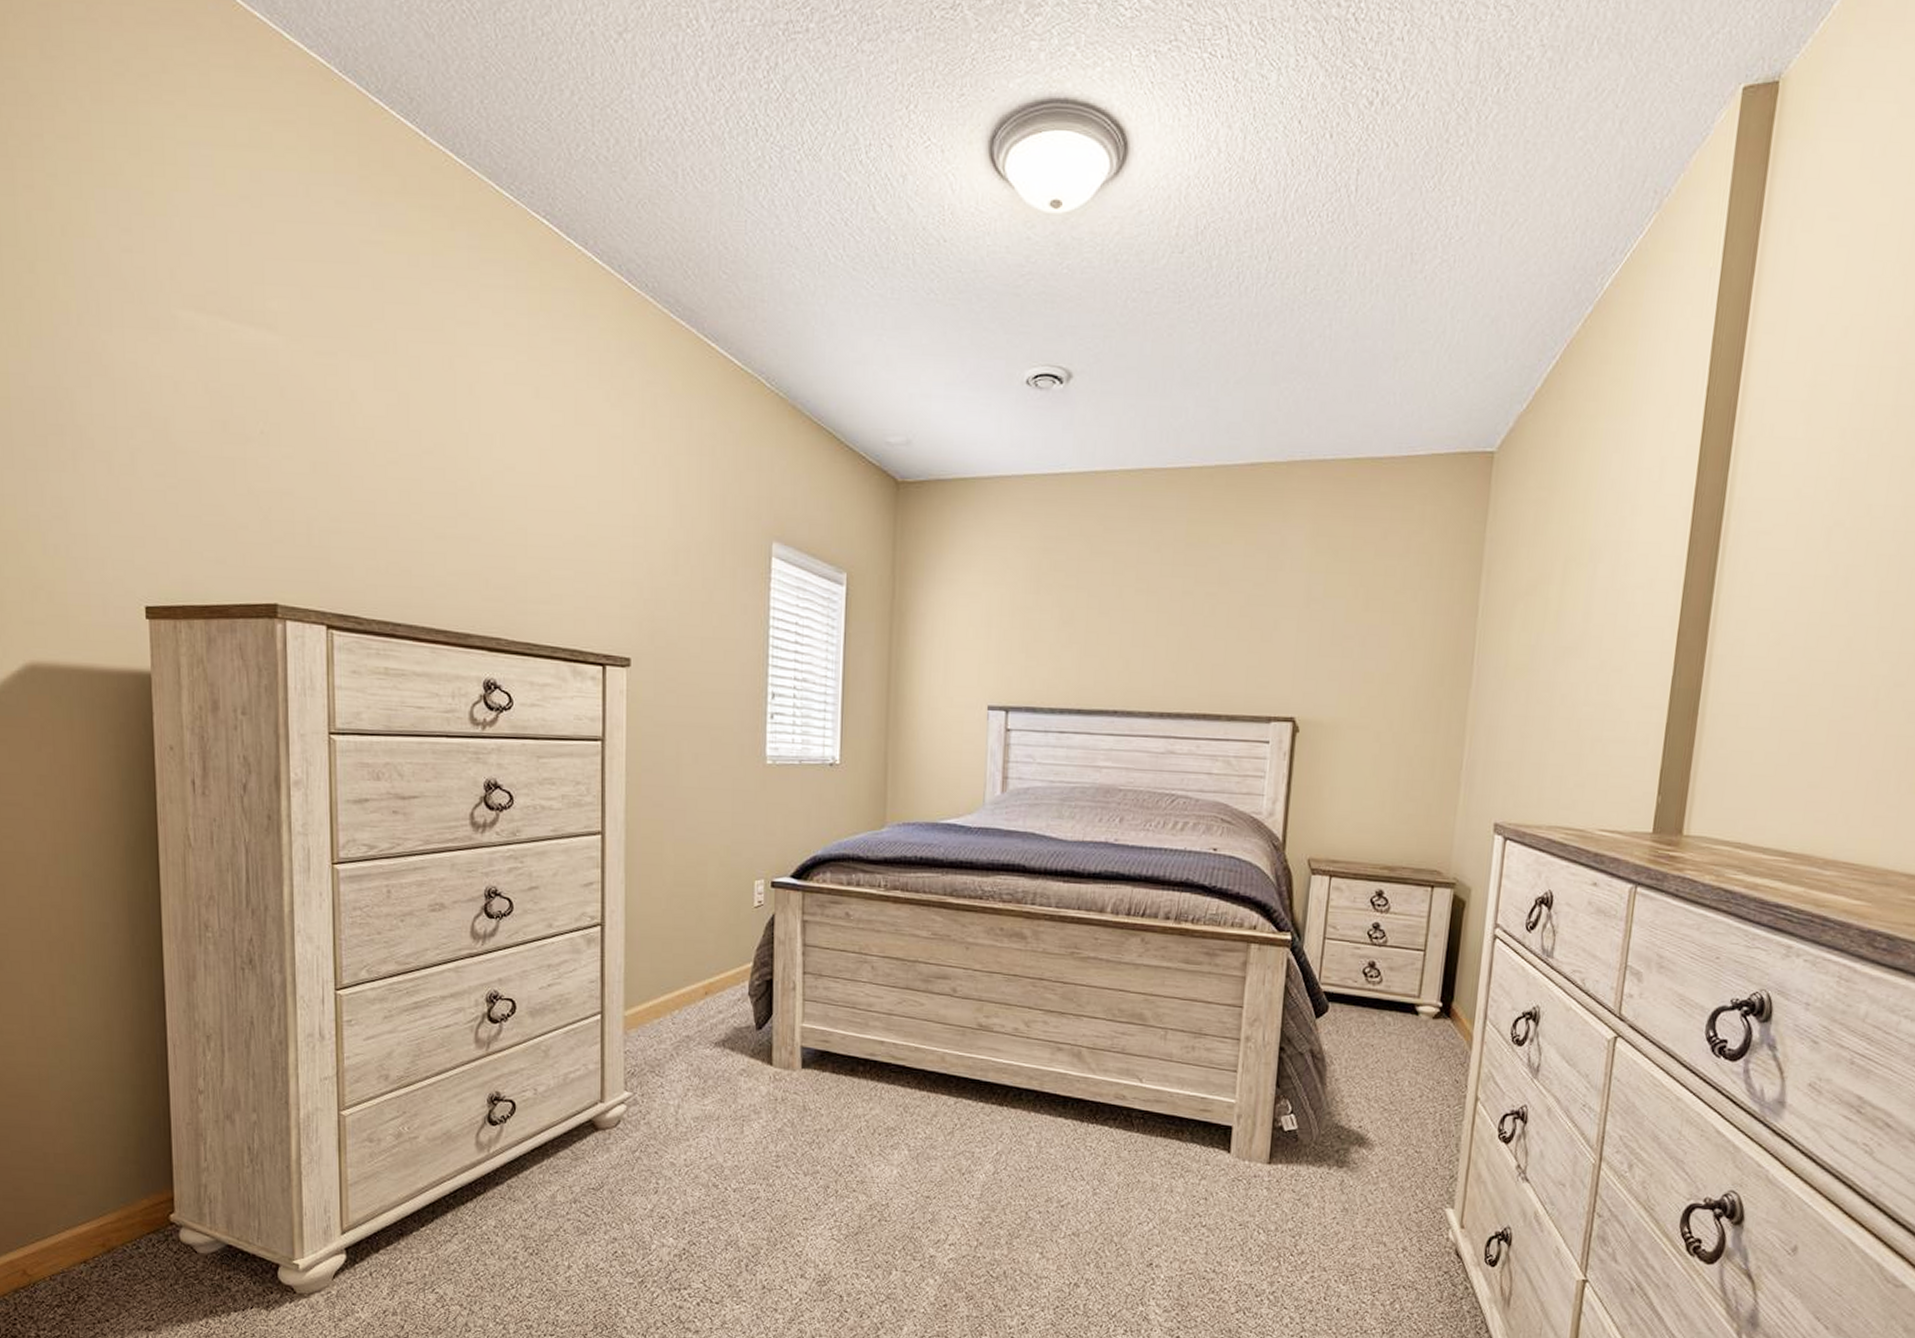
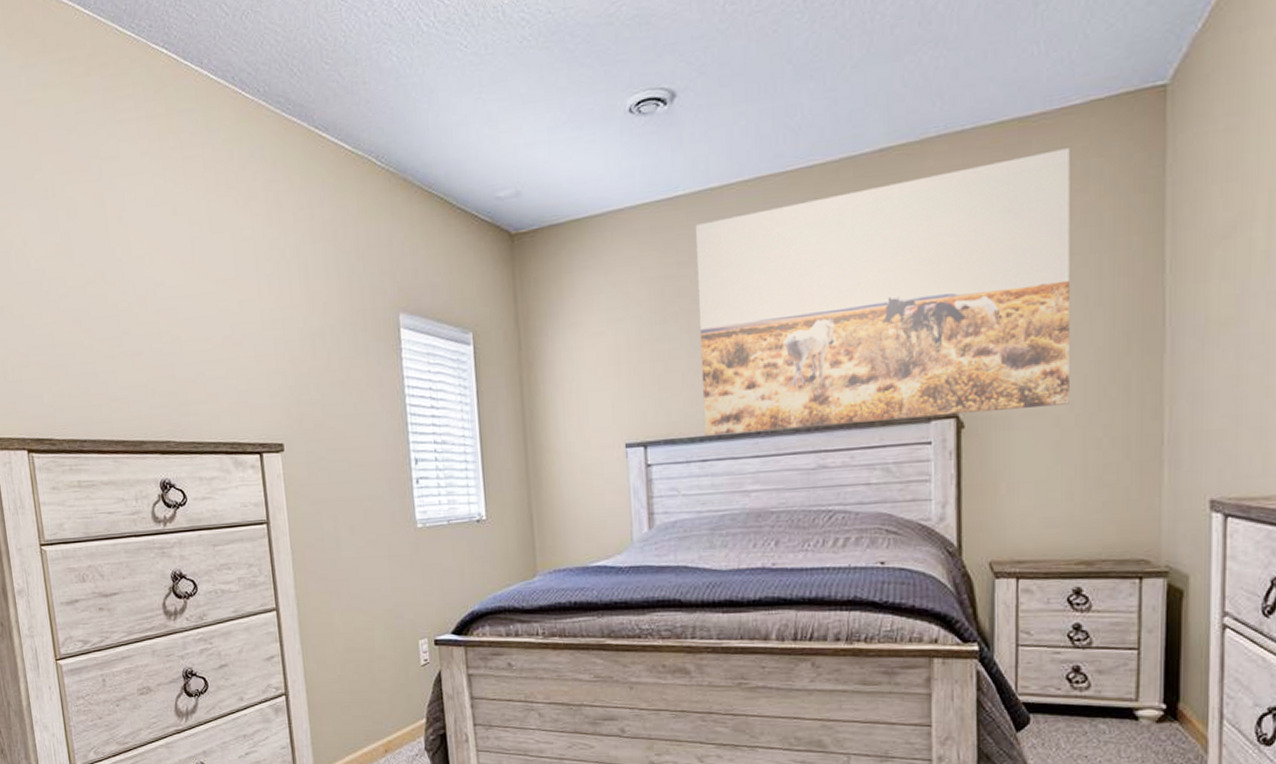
wall art: none [1064,492,1411,723] -> present [695,148,1070,436]

